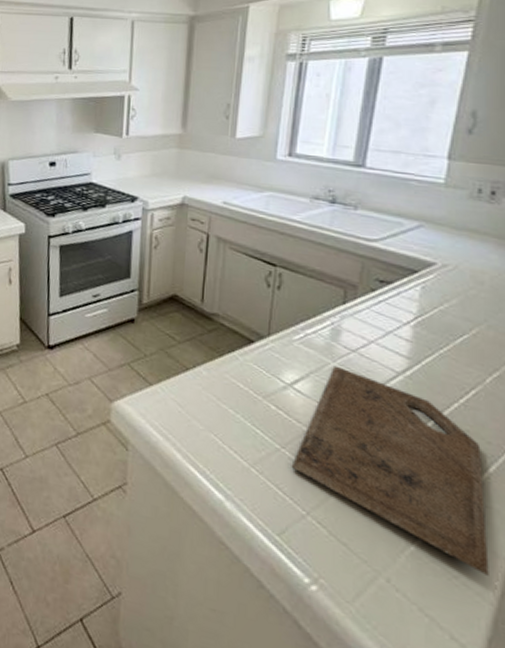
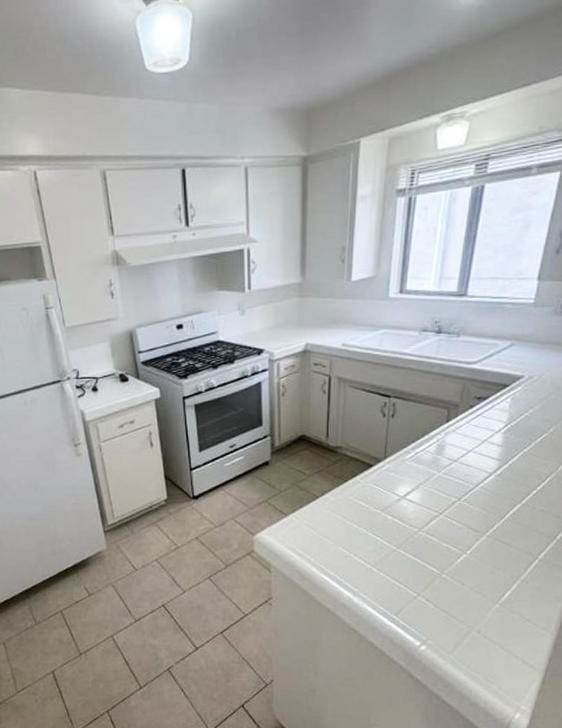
cutting board: present [291,365,489,576] -> none [405,475,553,615]

